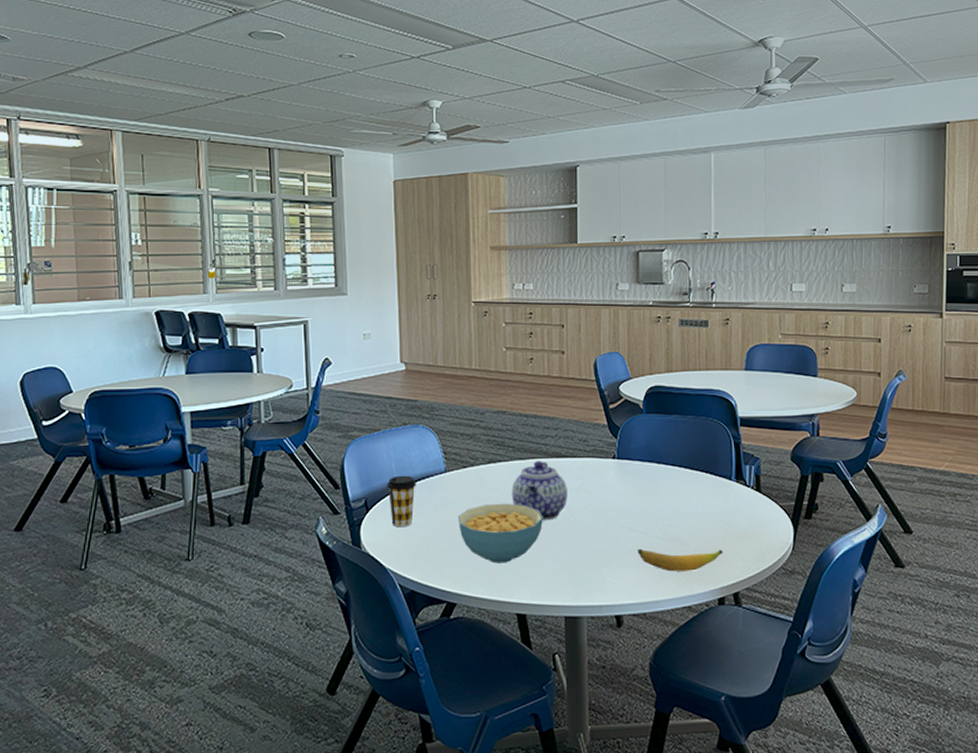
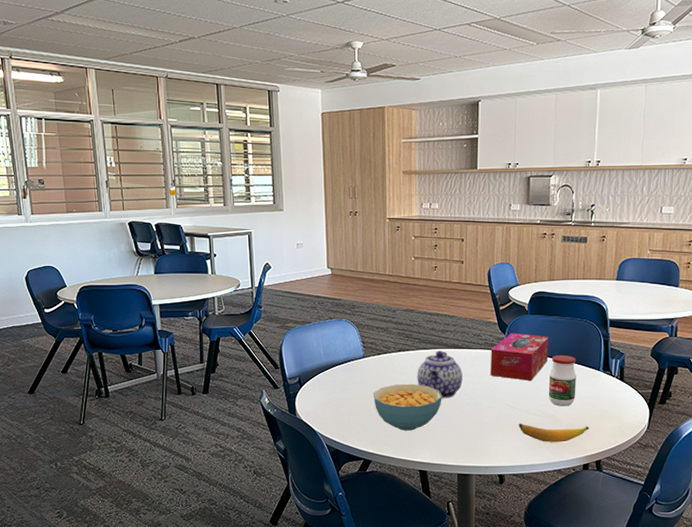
coffee cup: present [386,475,416,528] -> none [315,359,340,400]
tissue box: none [601,436,670,495] -> present [491,332,549,381]
jar: none [671,462,705,526] -> present [548,355,577,407]

